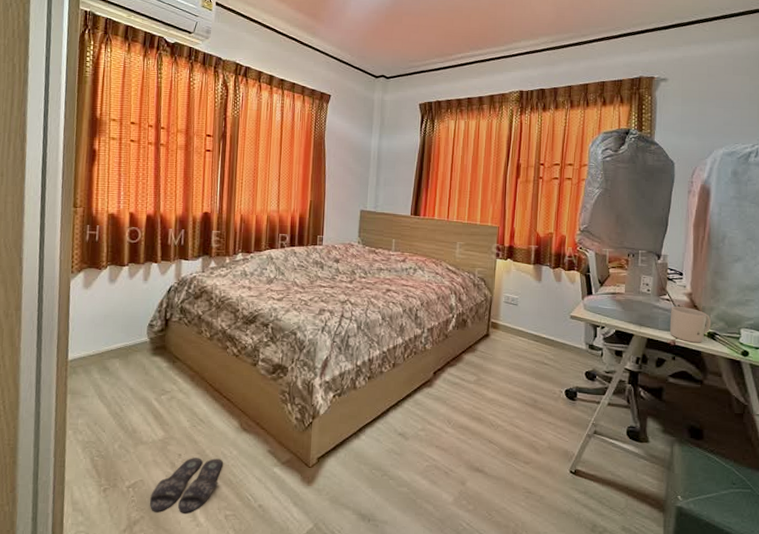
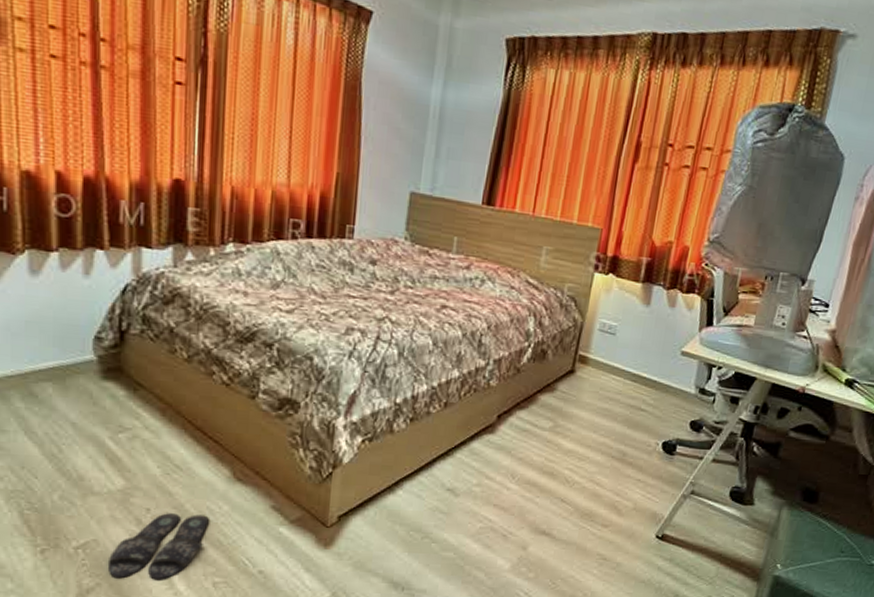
mug: present [669,306,712,343] -> none [800,345,853,392]

